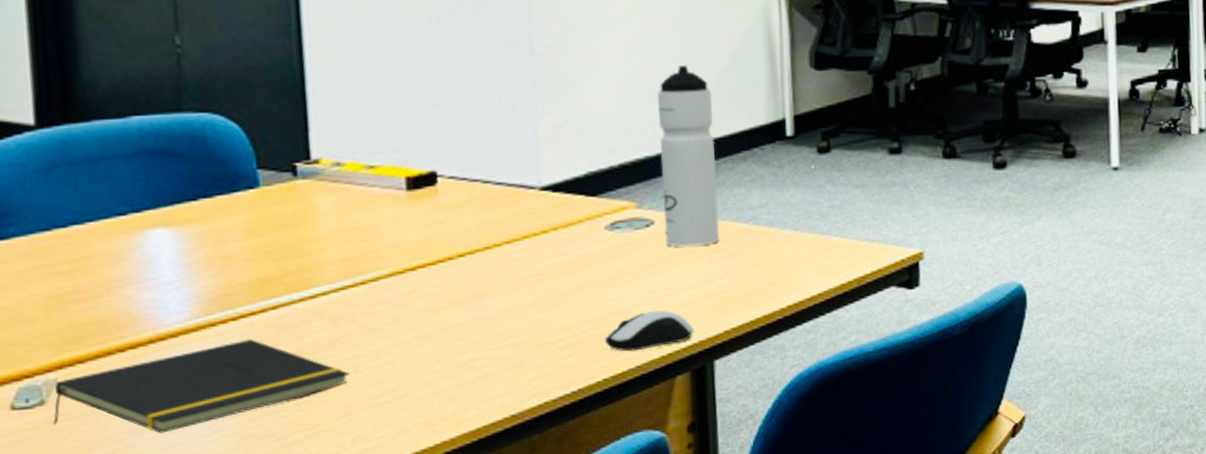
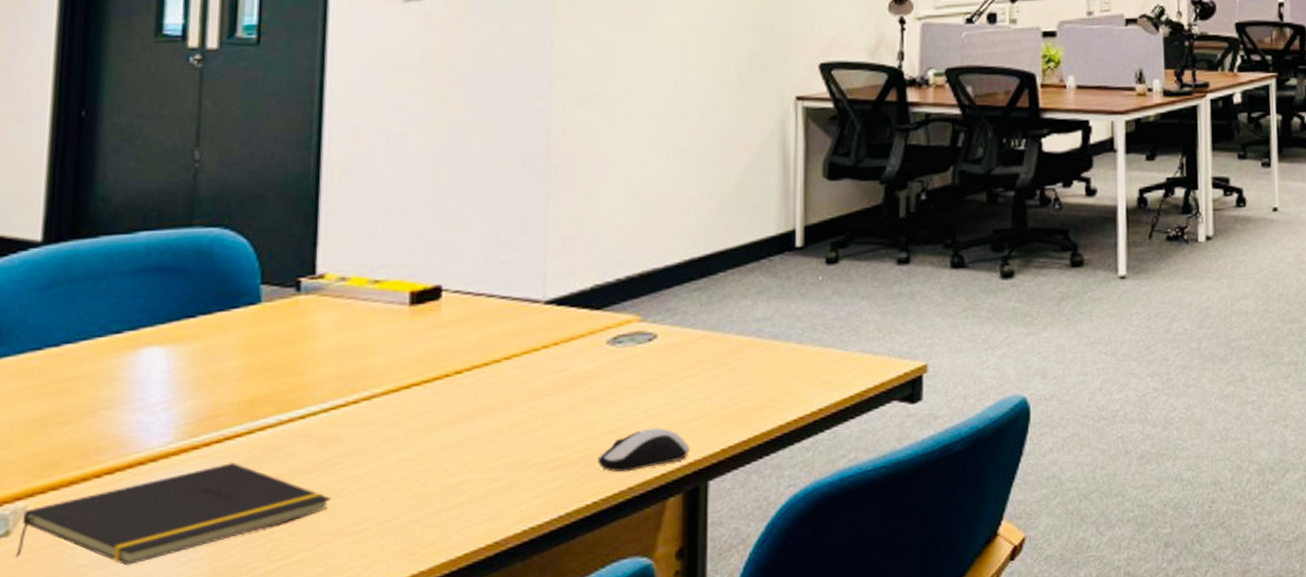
water bottle: present [657,64,720,247] -> none [667,175,724,361]

